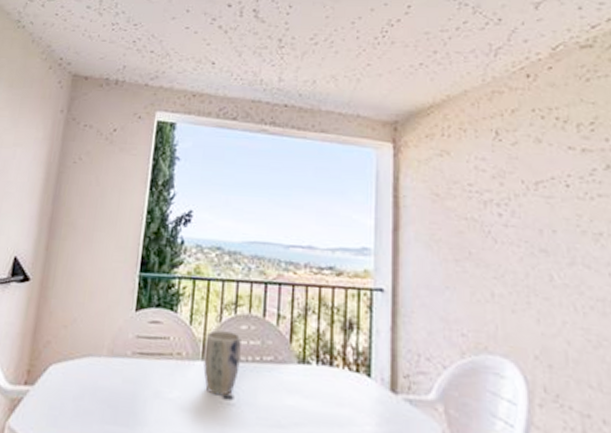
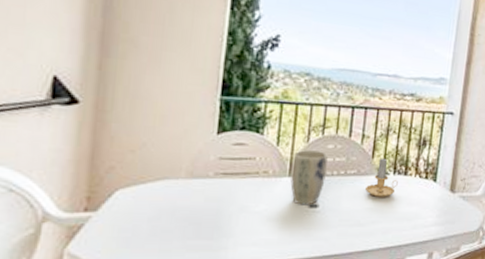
candle: none [285,343,323,393] -> present [365,158,398,197]

